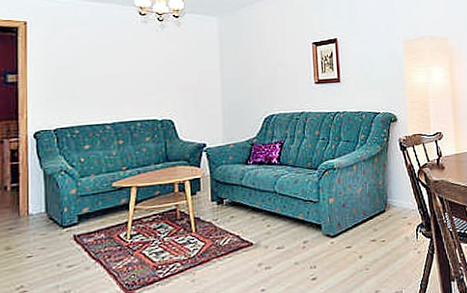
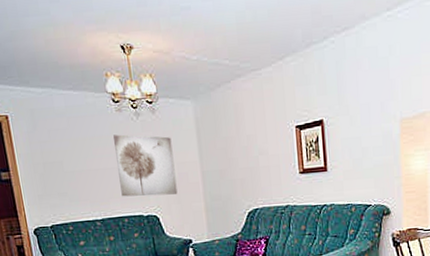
wall art: none [136,43,196,102] -> present [113,134,178,197]

